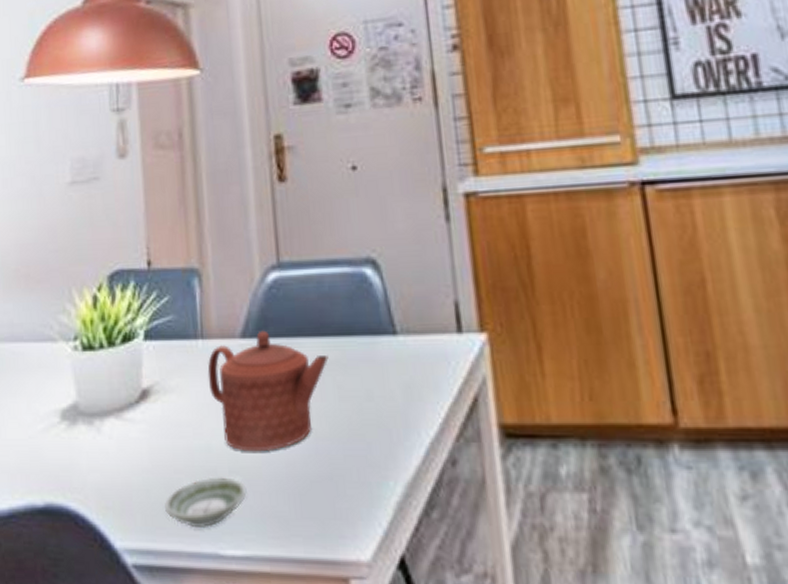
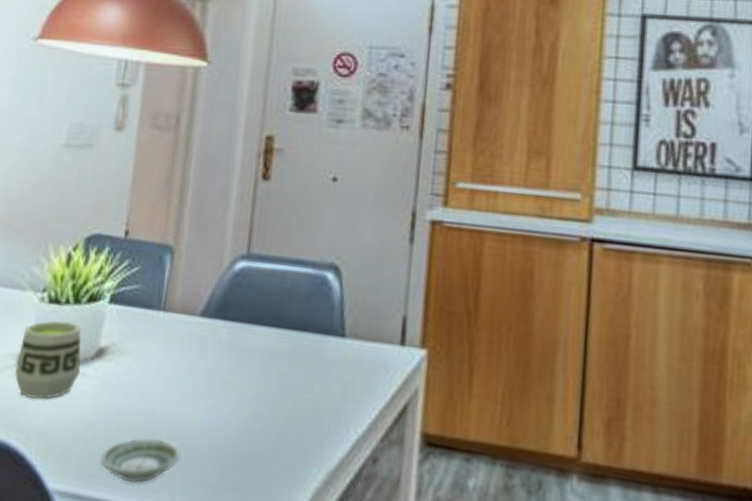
cup: none [60,366,127,454] -> present [15,321,82,400]
teapot: present [207,330,329,452] -> none [162,312,279,424]

